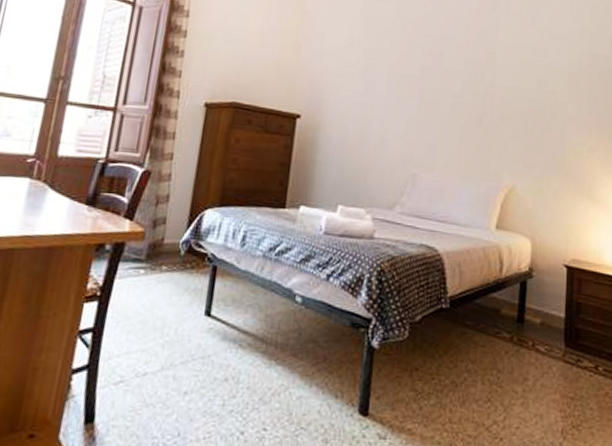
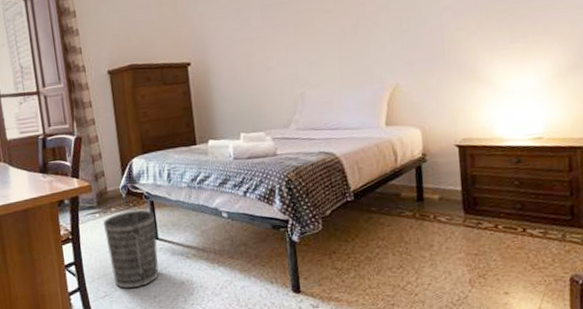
wastebasket: none [139,272,215,378] -> present [103,210,159,289]

